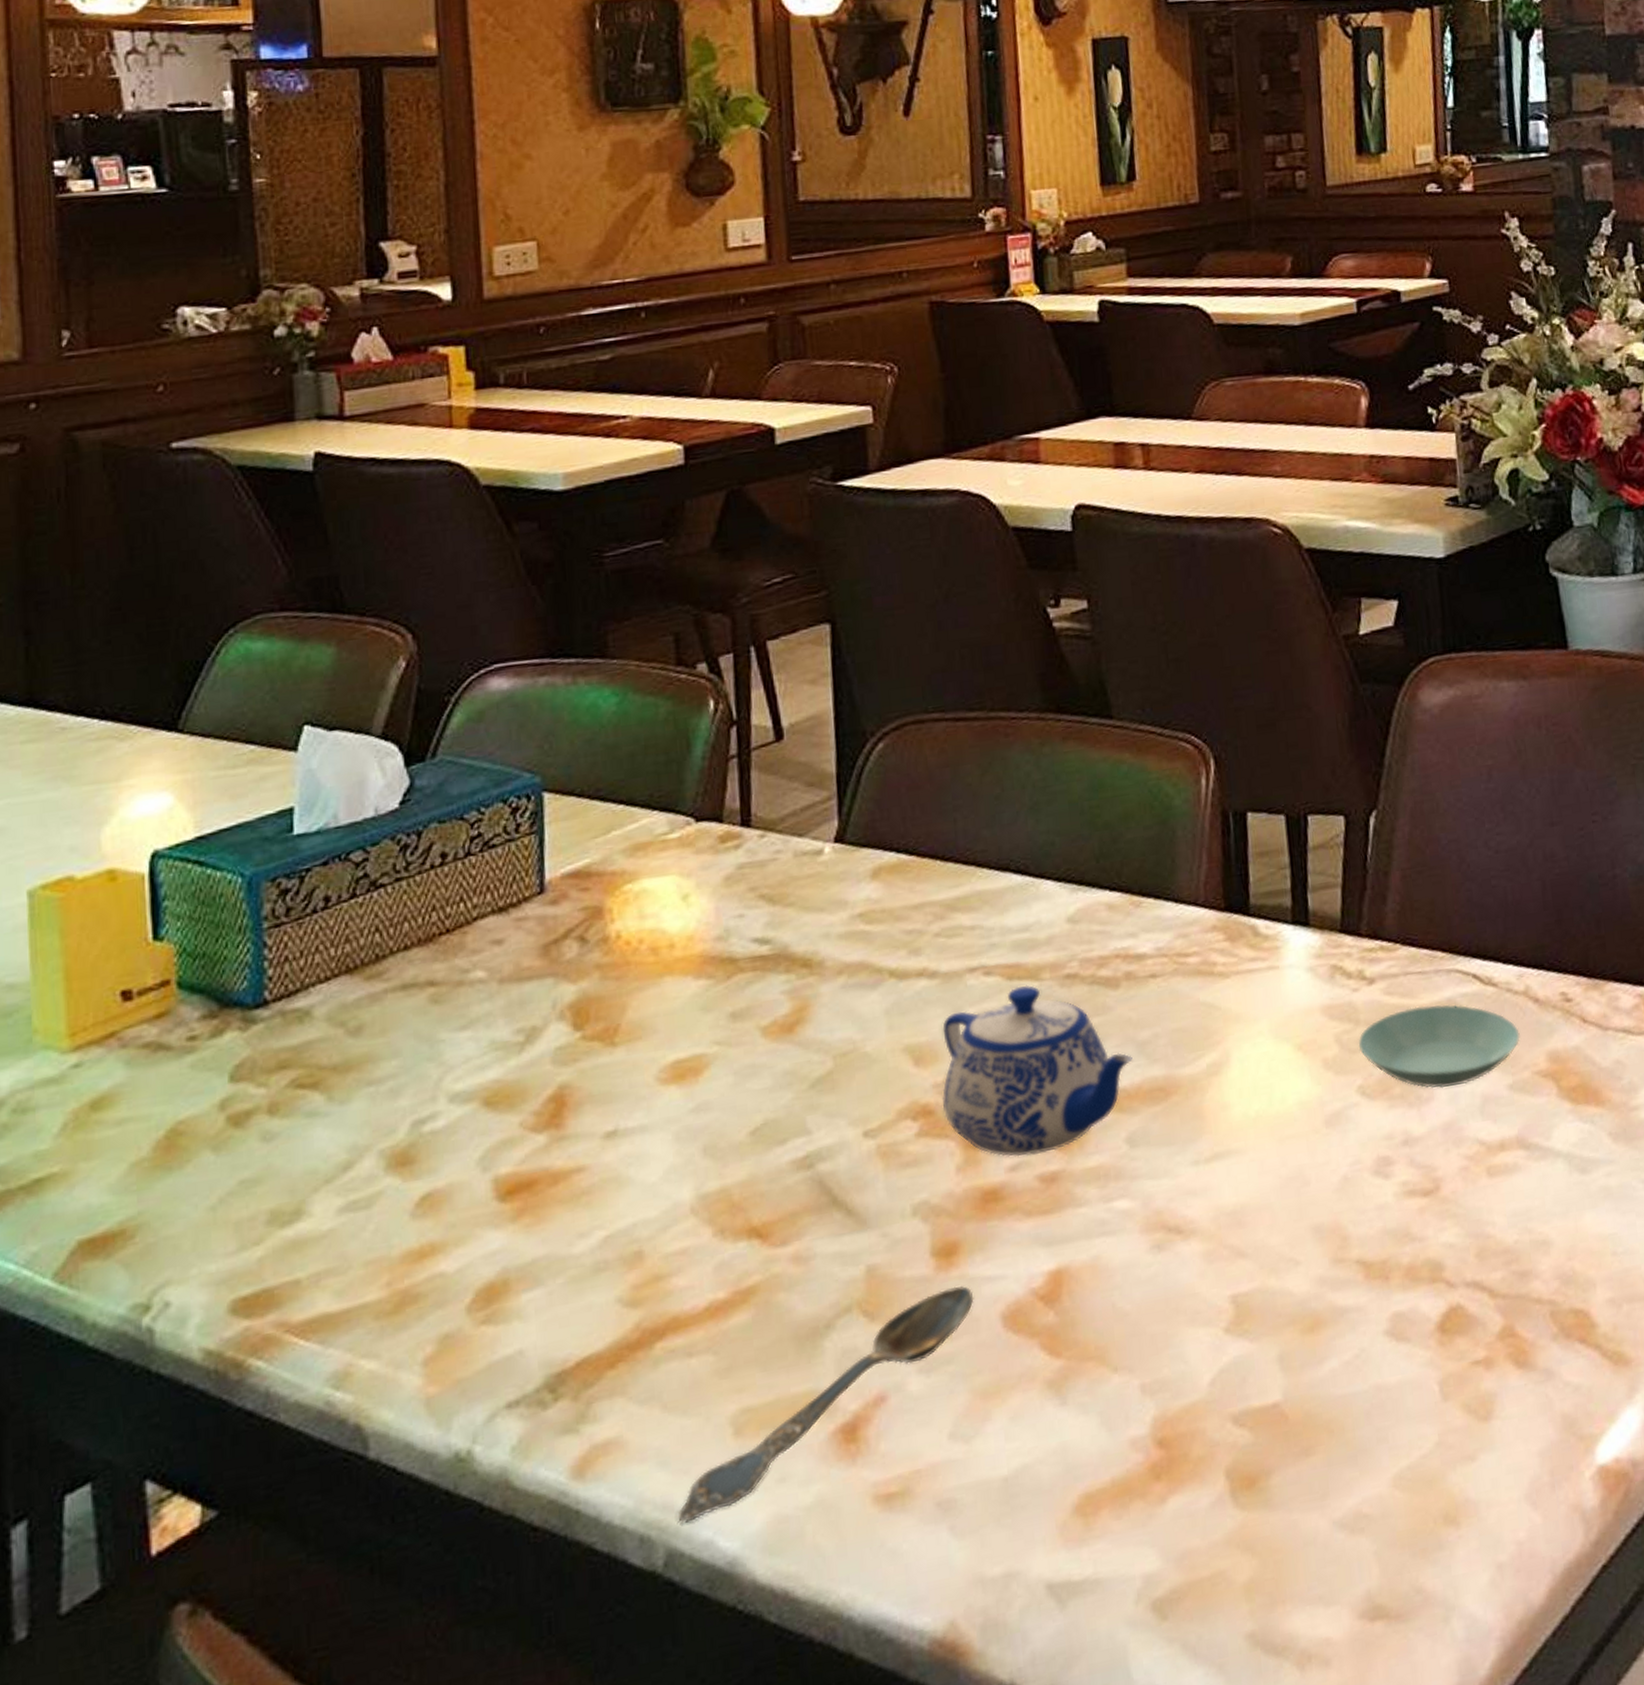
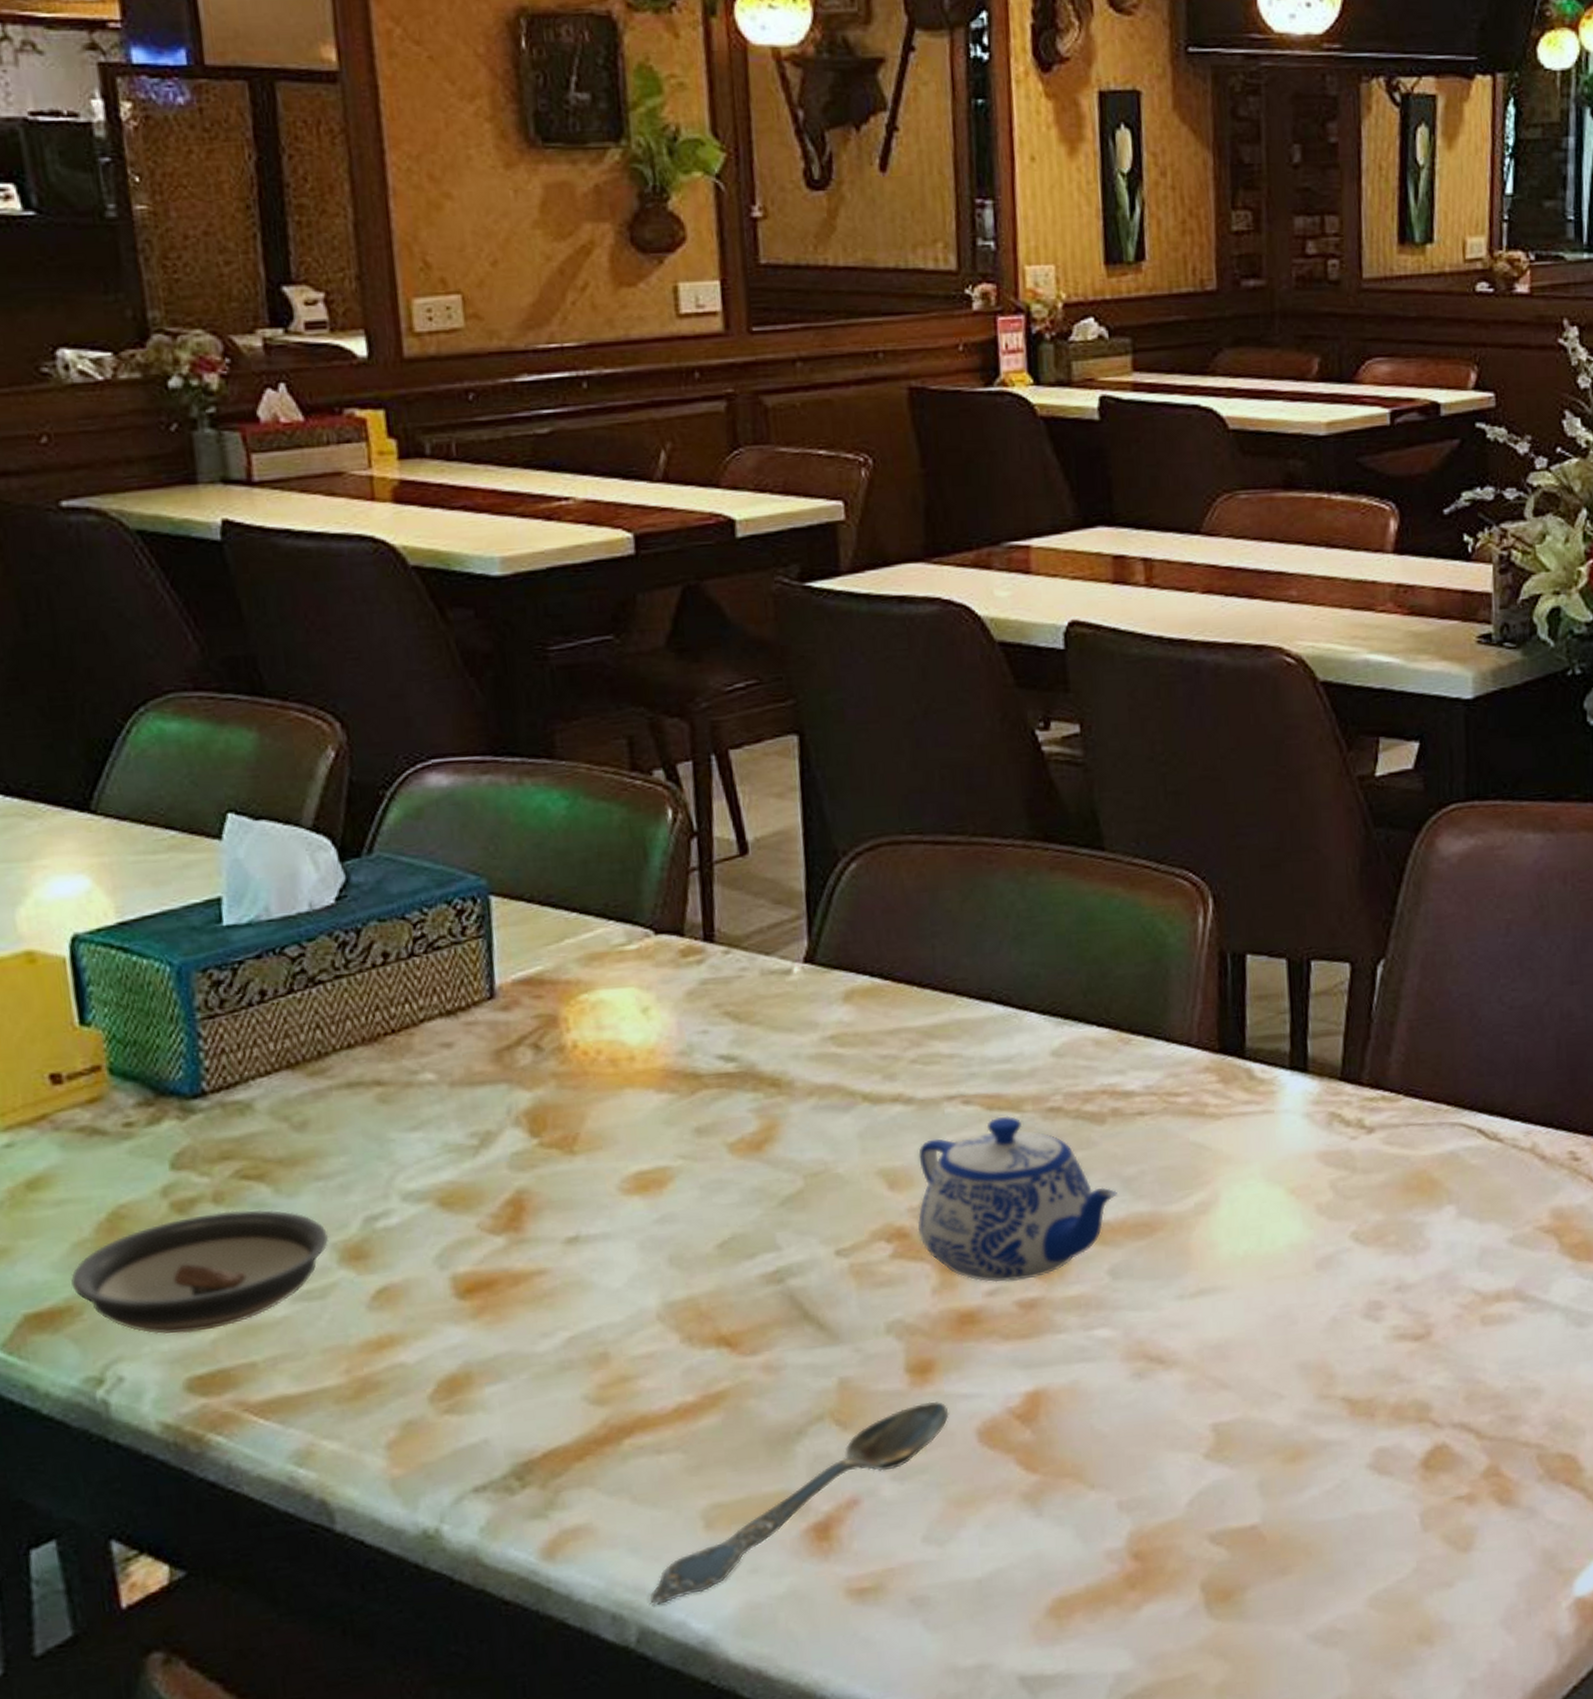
saucer: none [126,1118,378,1255] -> present [71,1209,330,1335]
saucer: present [1358,1004,1520,1089] -> none [1354,1156,1524,1239]

